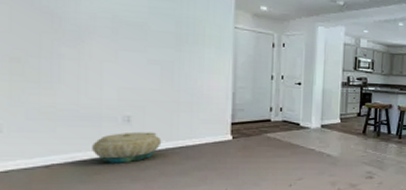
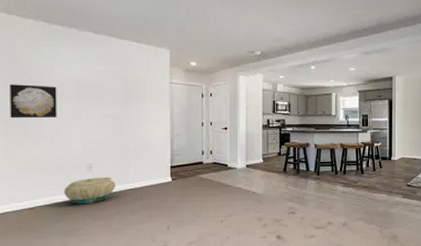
wall art: none [17,12,85,58] -> present [10,84,57,119]

